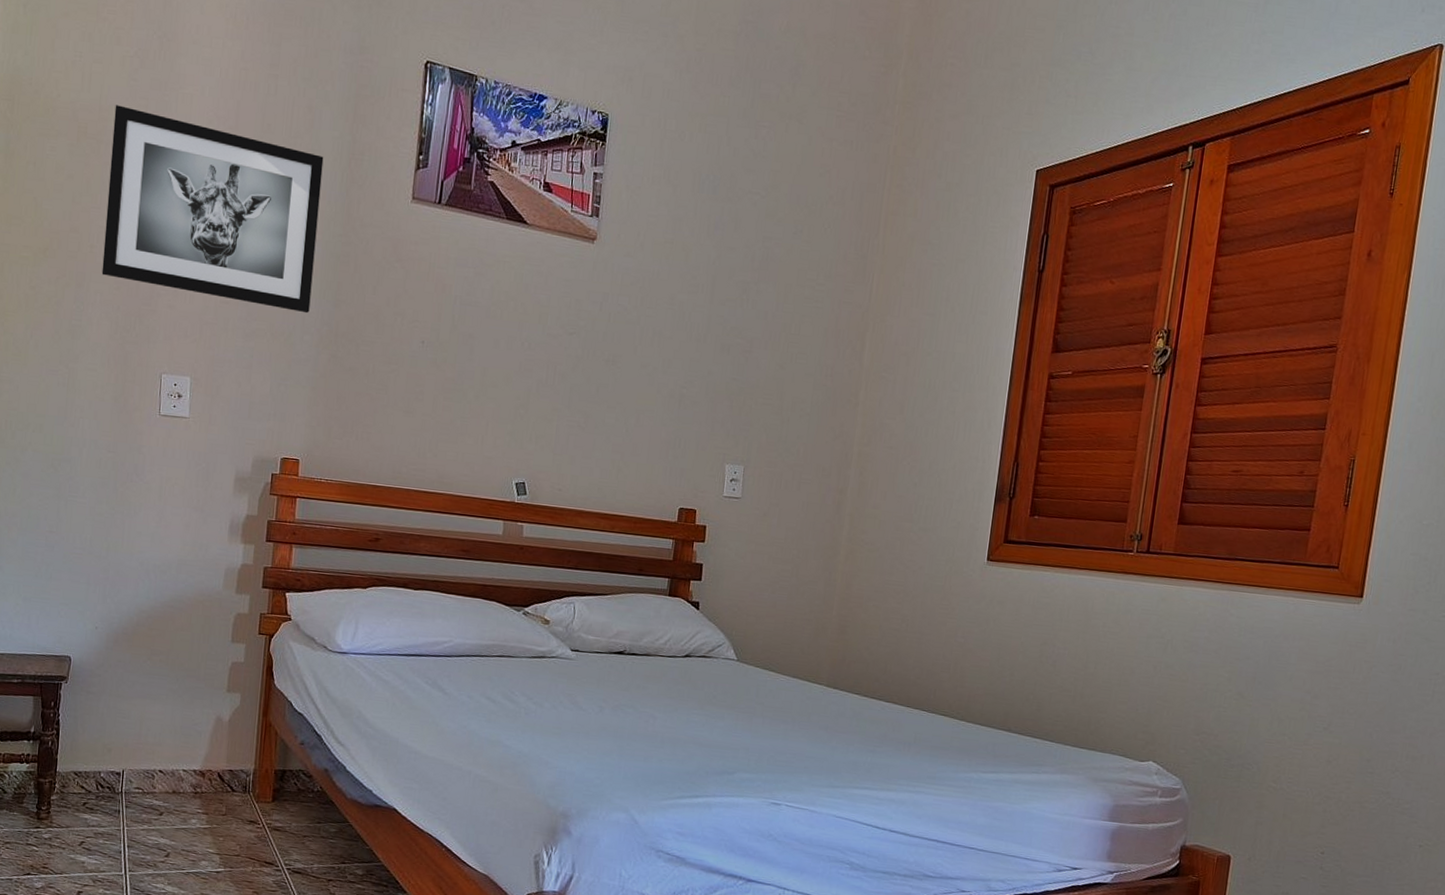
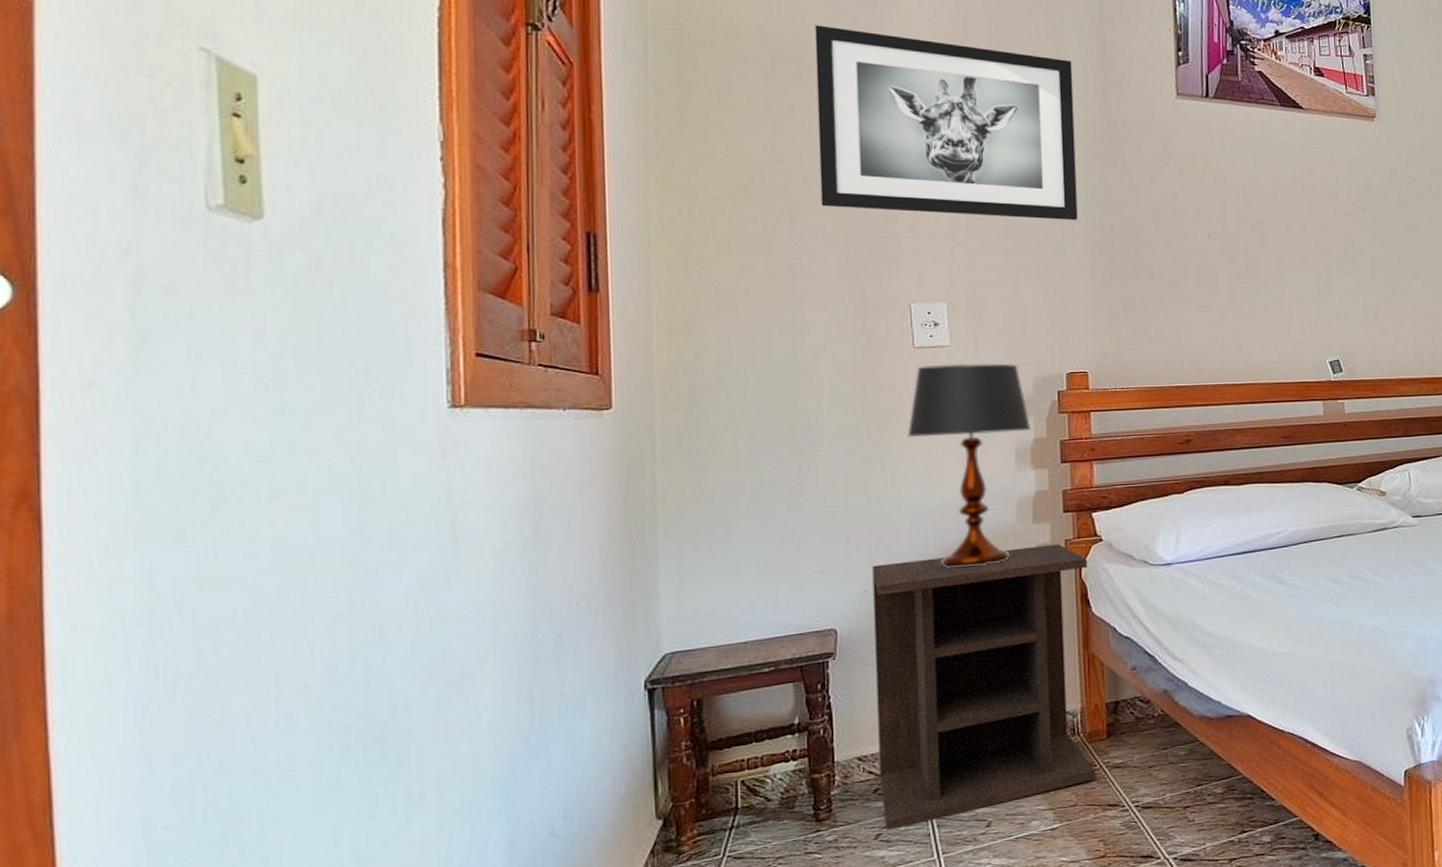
nightstand: none [88,606,277,841] -> present [872,544,1096,830]
table lamp: none [145,433,246,624] -> present [907,363,1032,568]

